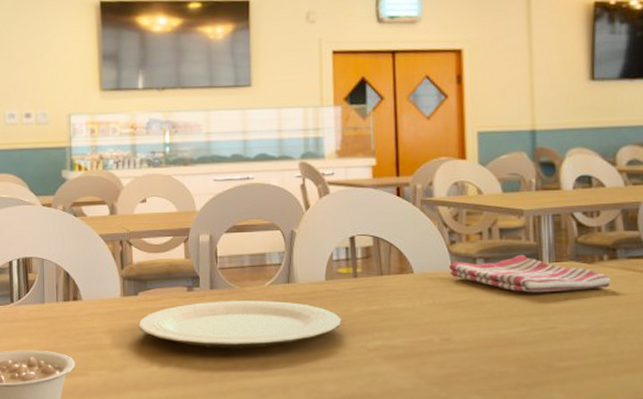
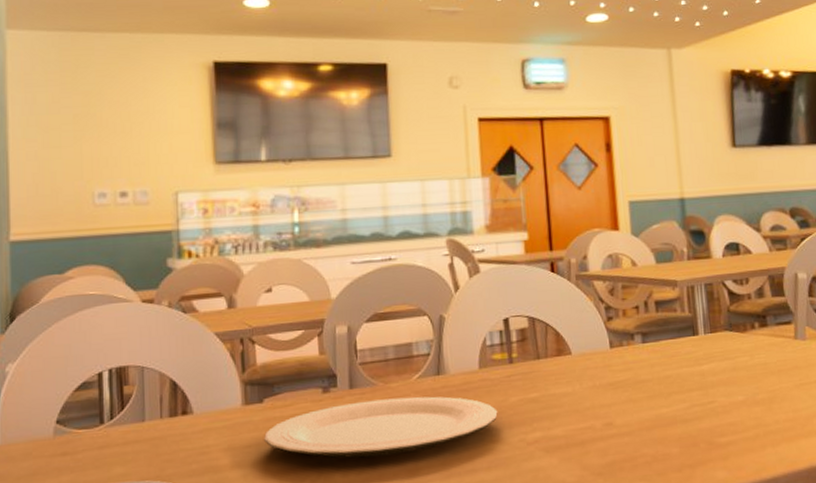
dish towel: present [449,254,612,293] -> none [608,327,764,367]

